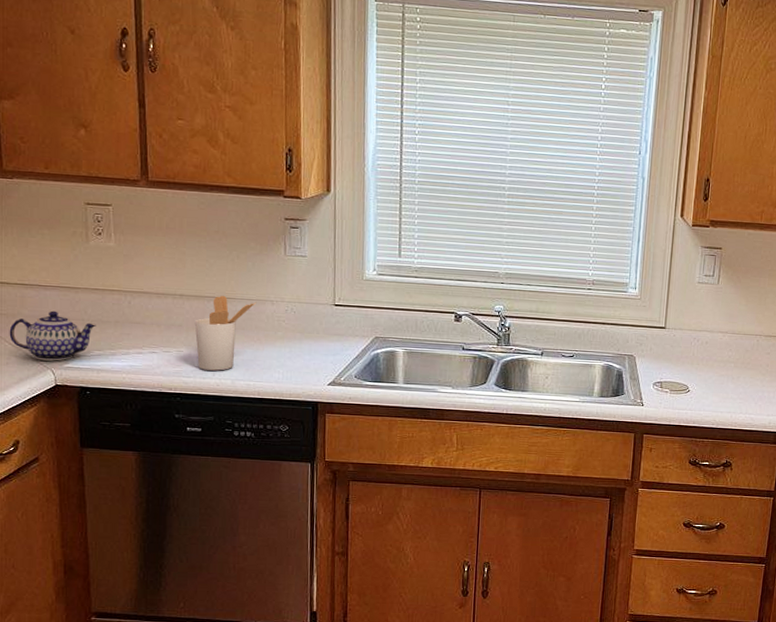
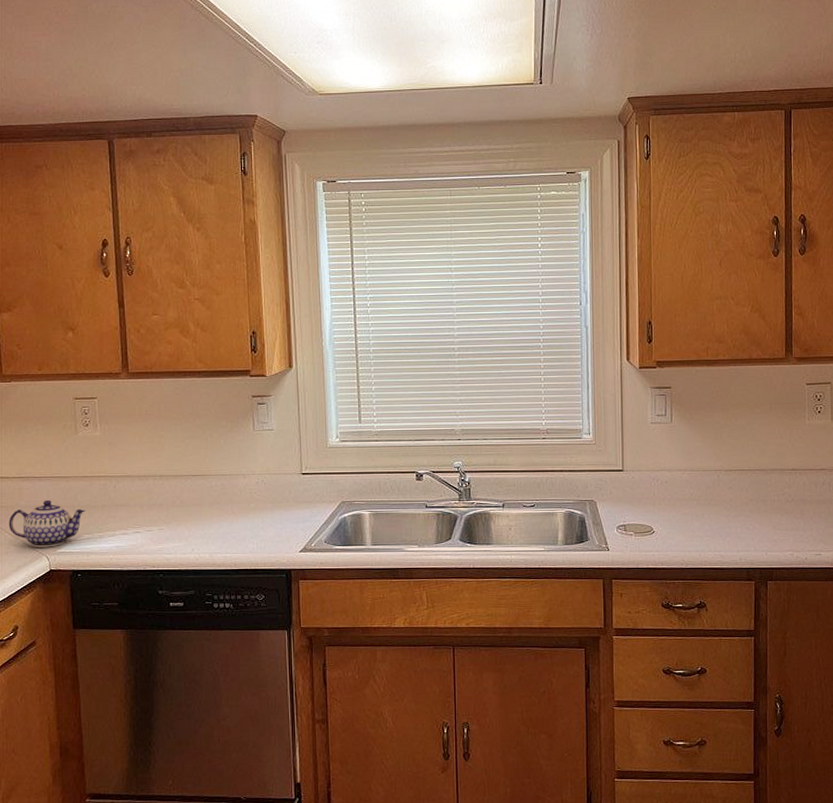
utensil holder: present [194,295,257,371] -> none [173,473,230,546]

